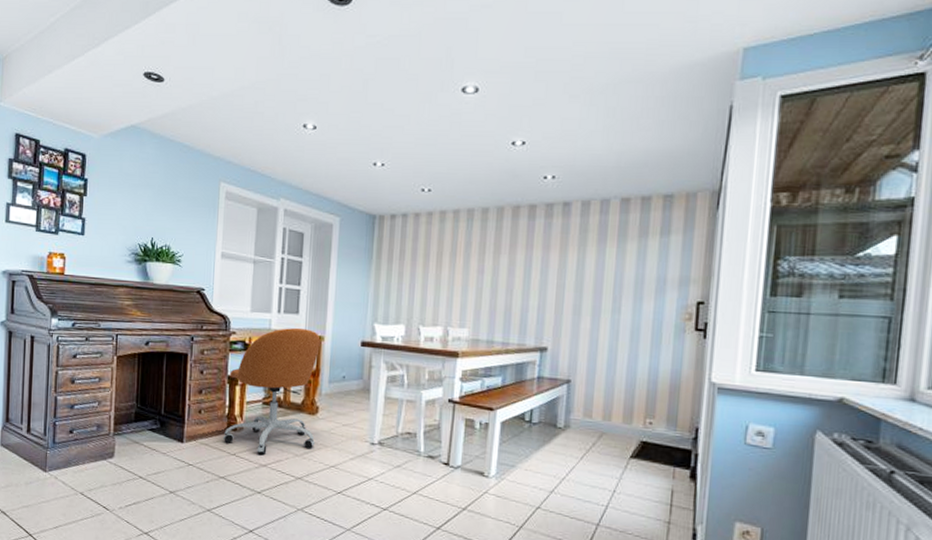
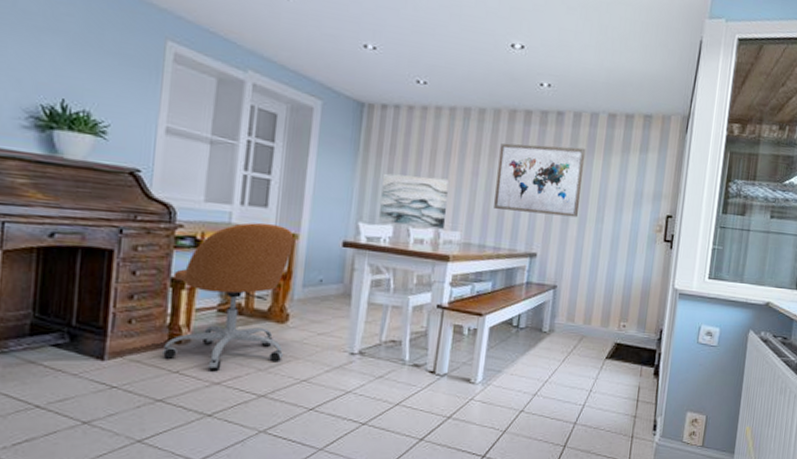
wall art: none [392,277,456,326] -> present [379,173,450,229]
wall art: none [501,237,597,309] -> present [494,143,586,218]

